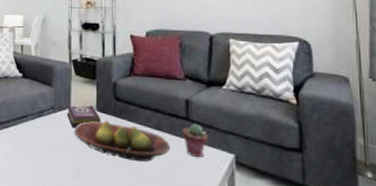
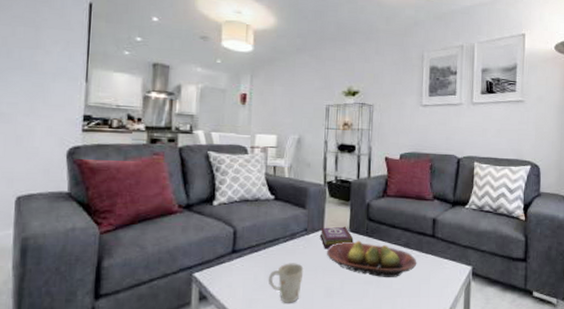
mug: none [18,140,52,182] -> present [268,263,304,303]
potted succulent: present [182,123,208,158] -> none [428,240,450,271]

